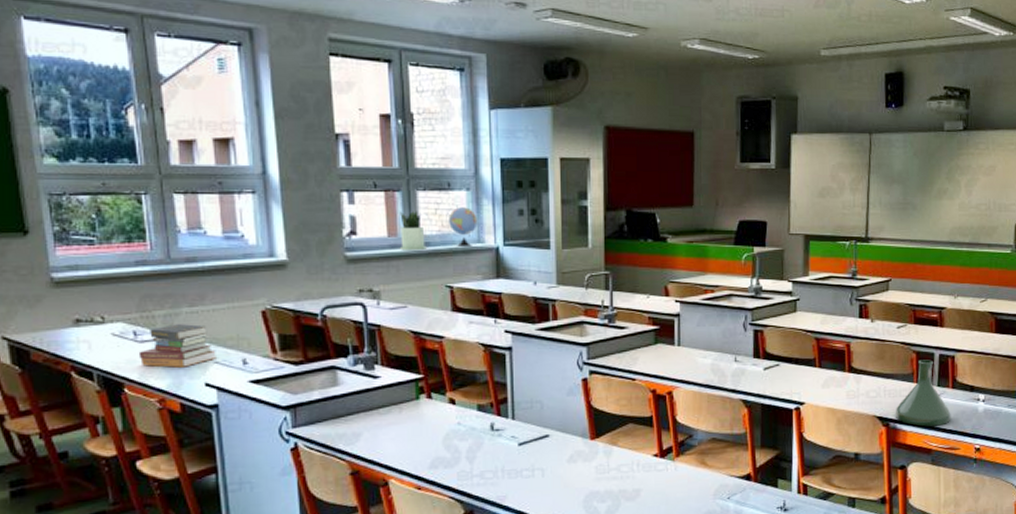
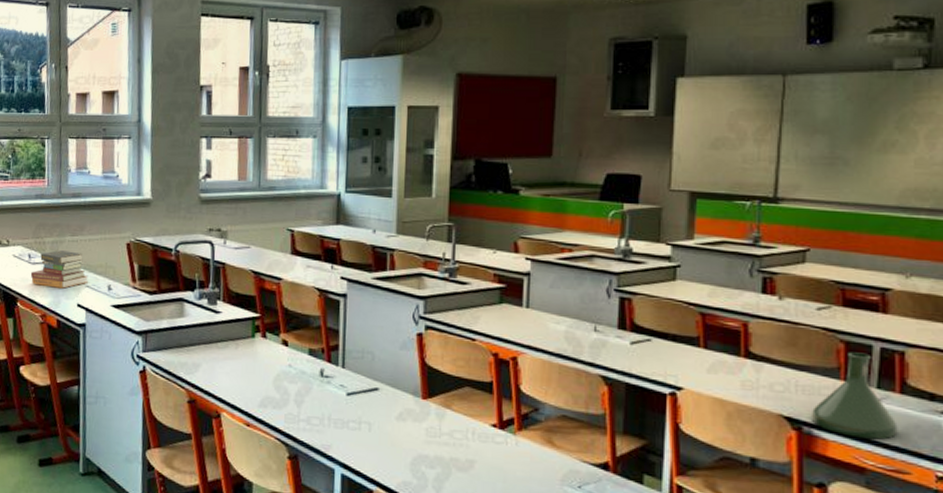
planter: present [399,211,427,251] -> none [247,156,272,195]
globe: present [447,206,478,248] -> none [294,152,322,193]

